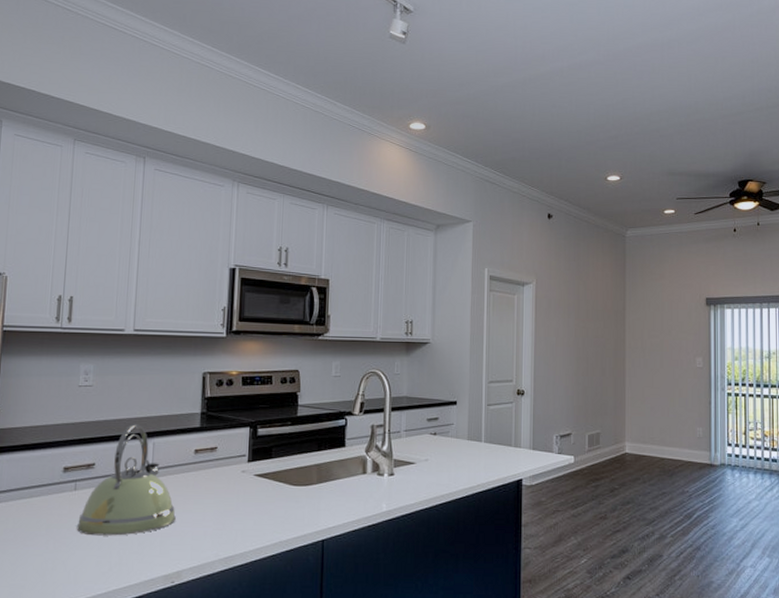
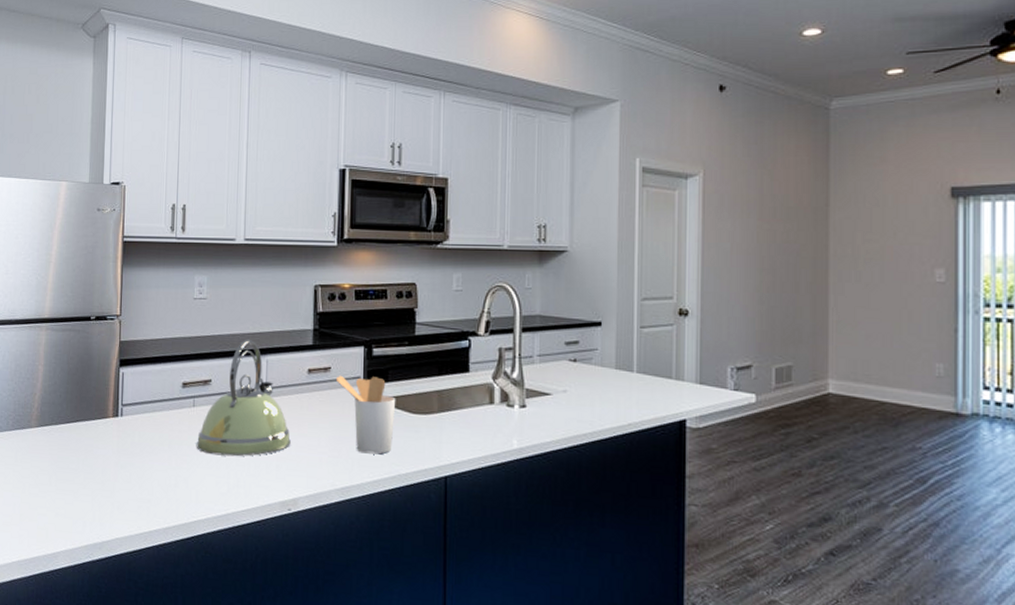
utensil holder: none [221,454,279,524] -> present [335,375,396,455]

